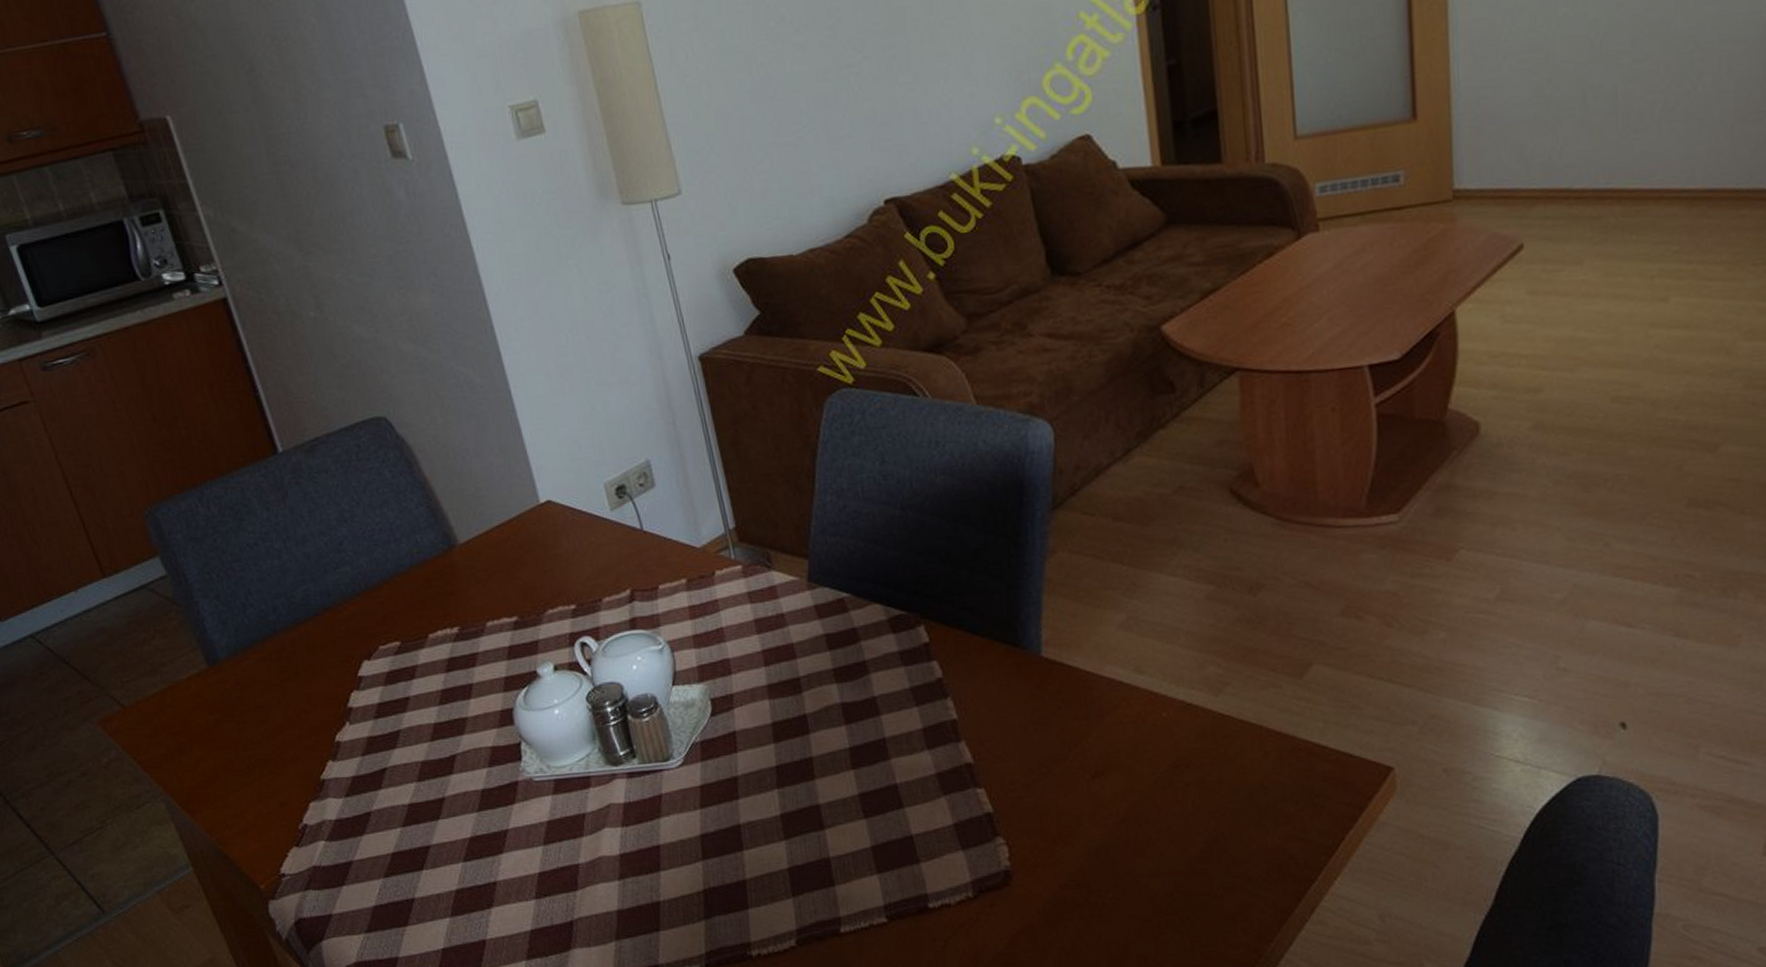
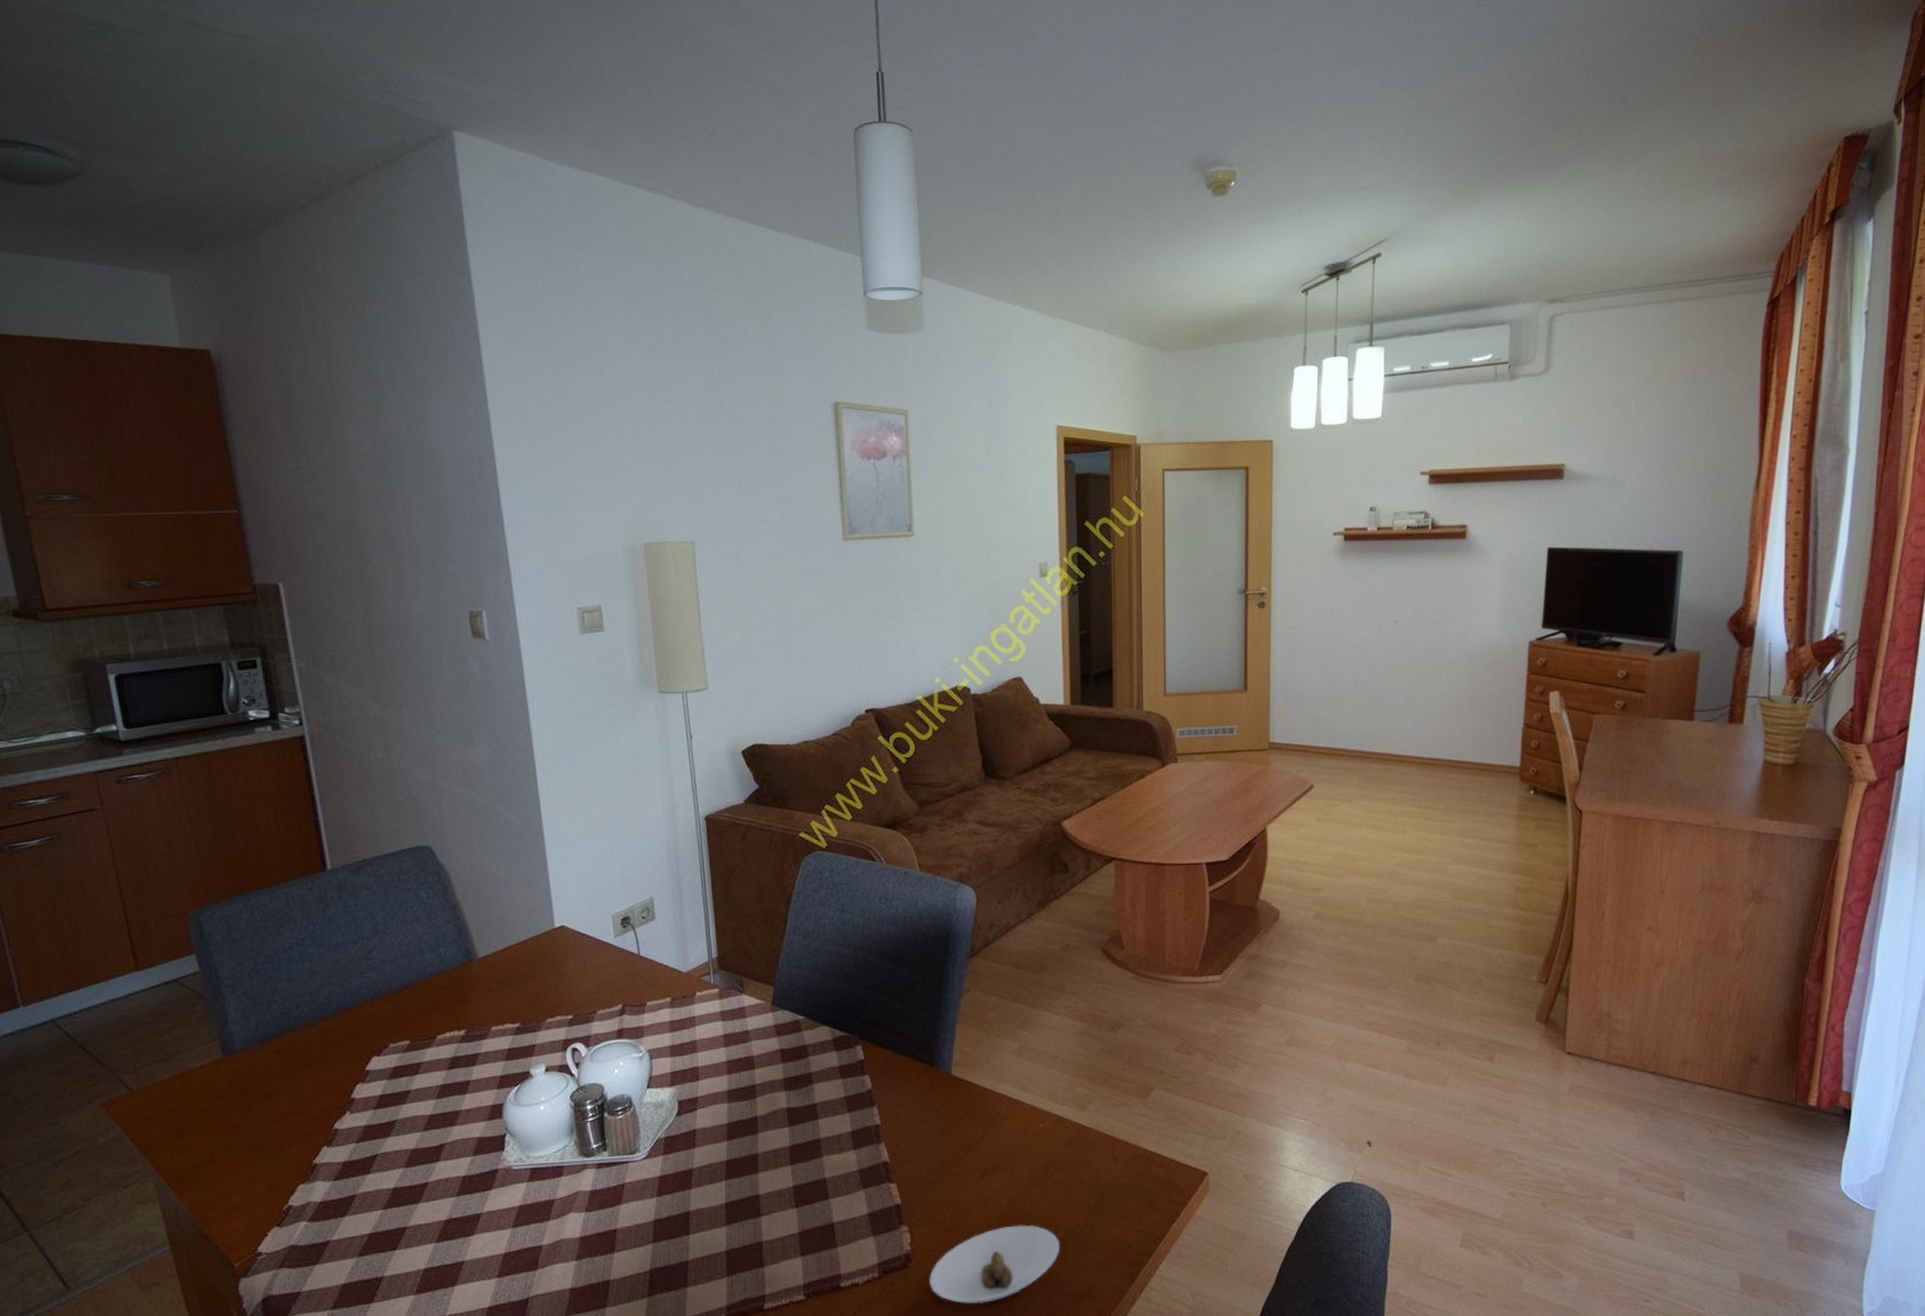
saucer: none [1036,834,1200,928] -> present [929,1225,1059,1304]

